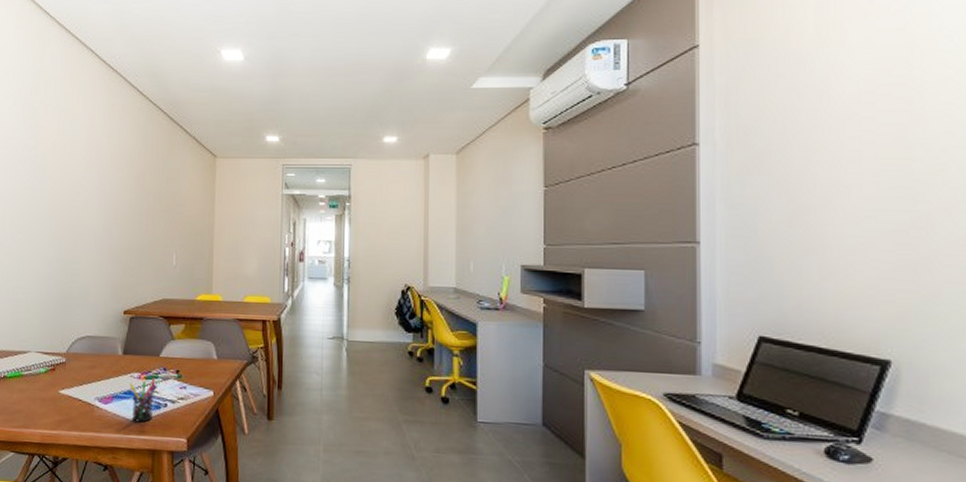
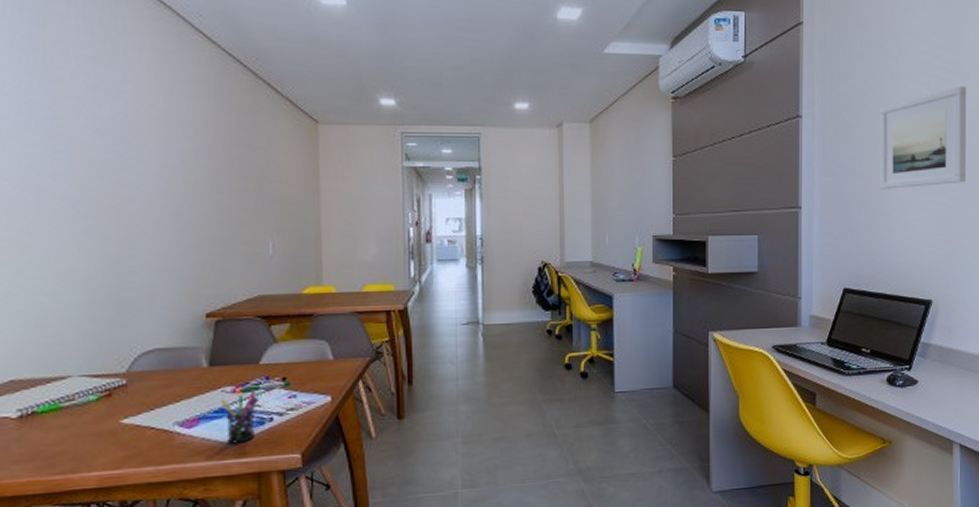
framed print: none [805,104,938,225] -> present [879,85,967,189]

